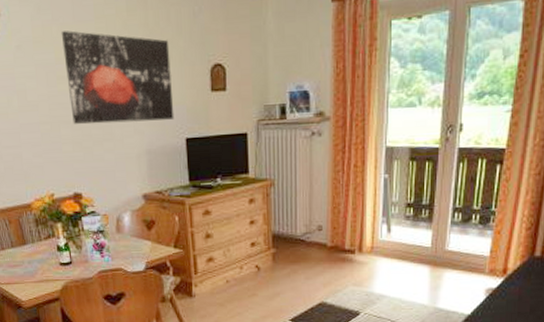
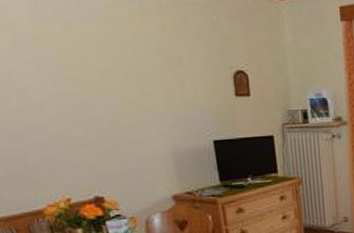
wall art: present [61,30,175,125] -> none [65,29,200,127]

